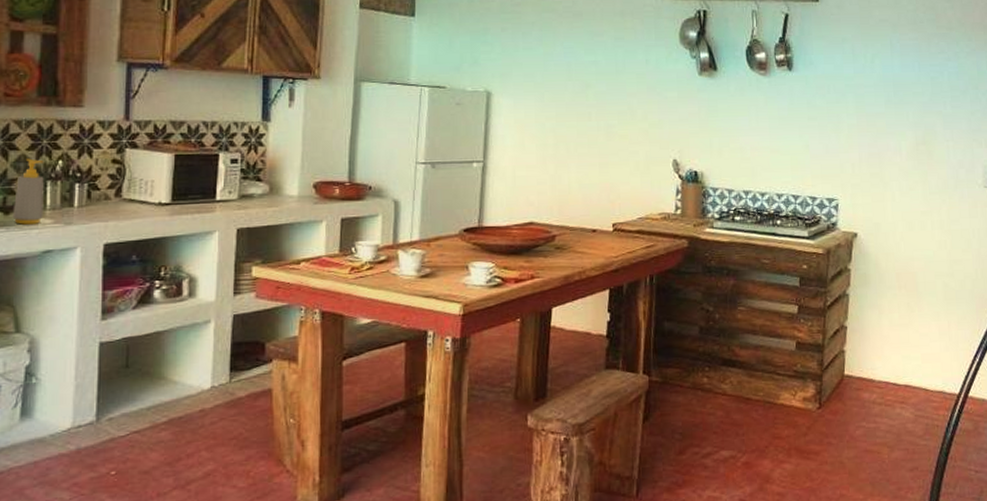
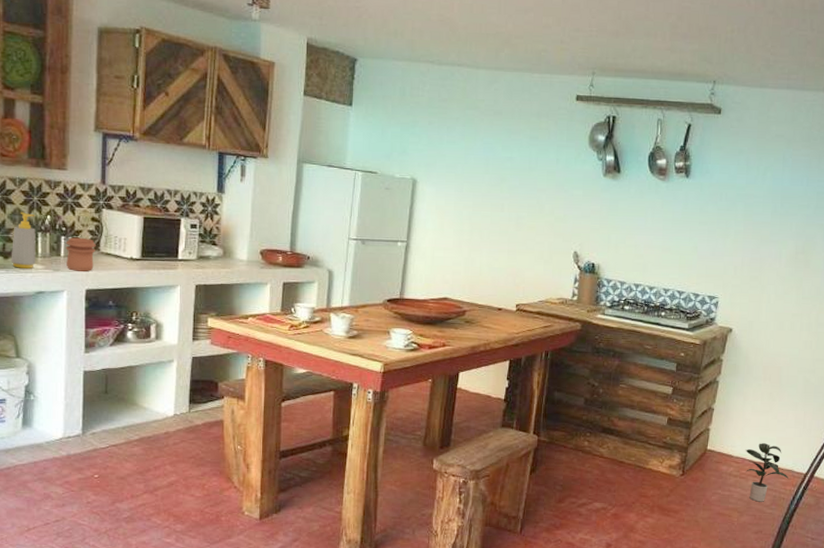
jar: none [80,183,117,223] -> present [65,237,96,272]
potted plant: none [887,362,941,433] -> present [745,443,789,502]

